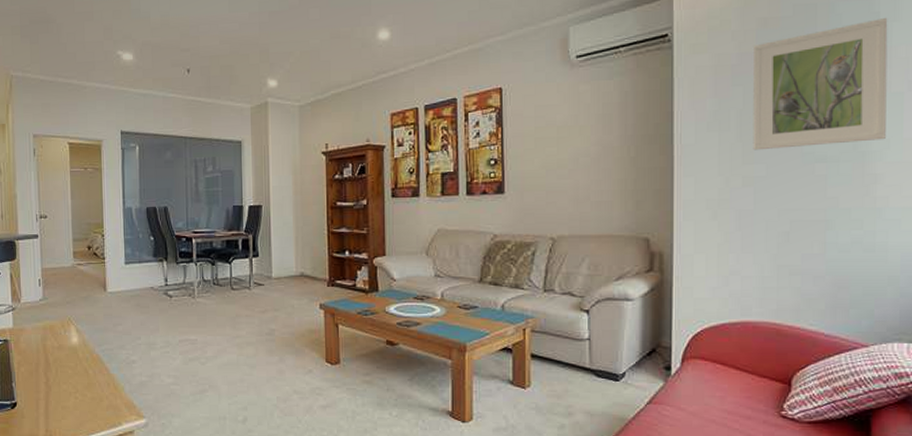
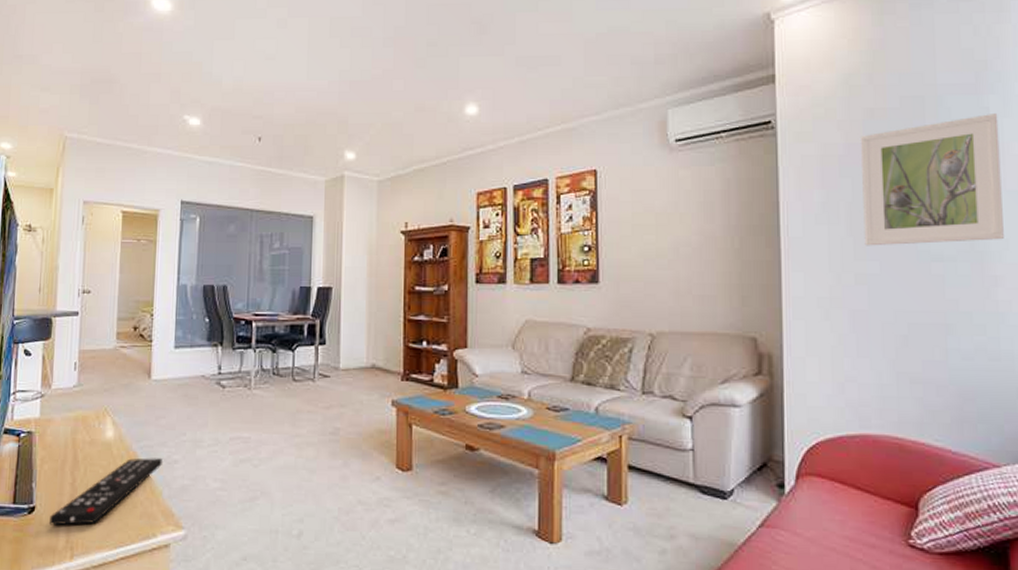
remote control: none [30,359,123,418] -> present [50,458,164,526]

